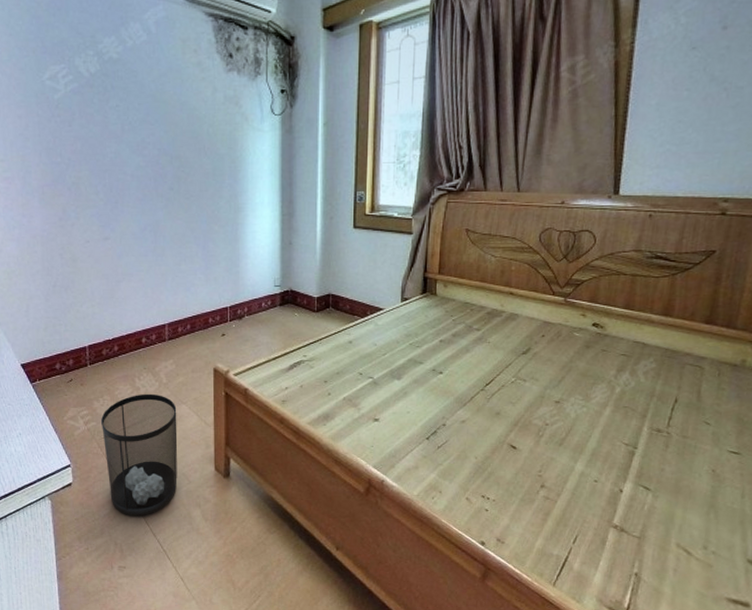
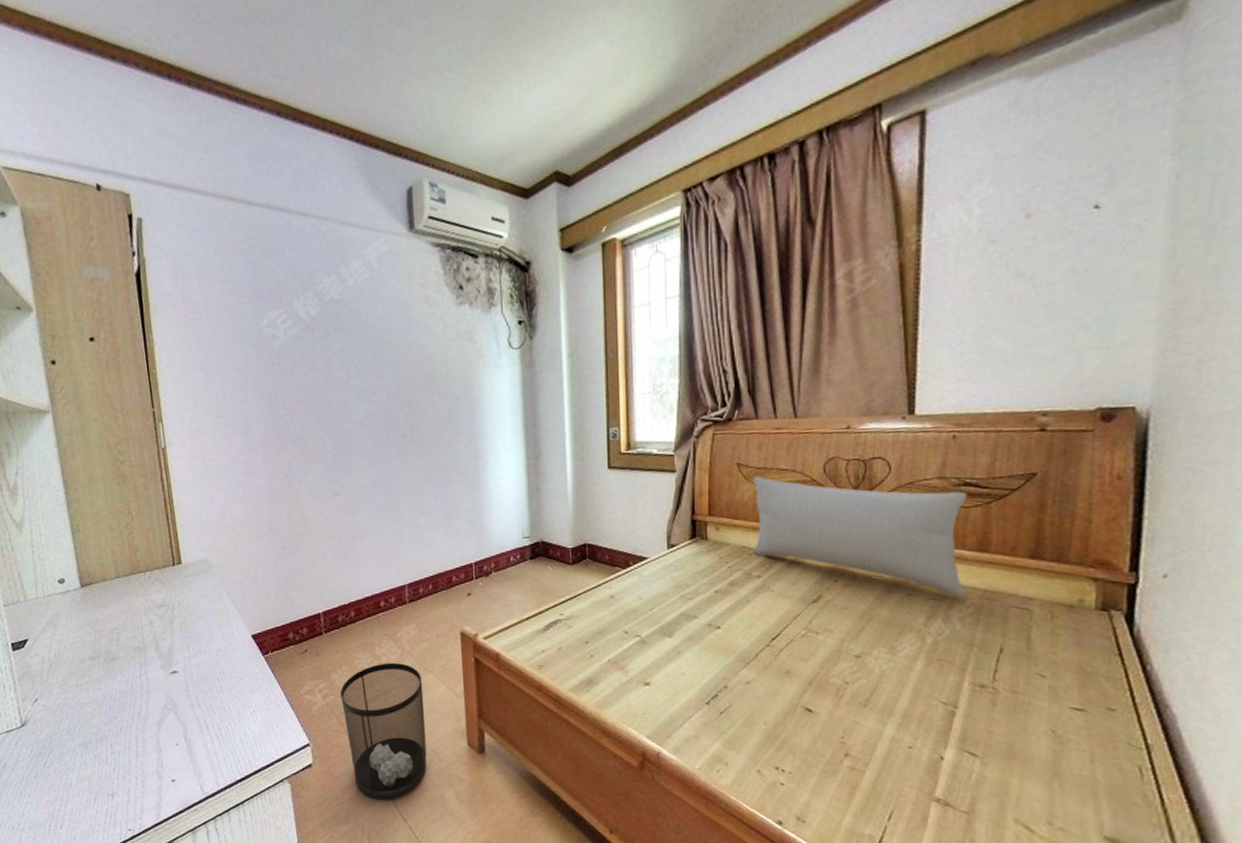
pillow: none [475,242,657,354] -> present [753,476,967,597]

